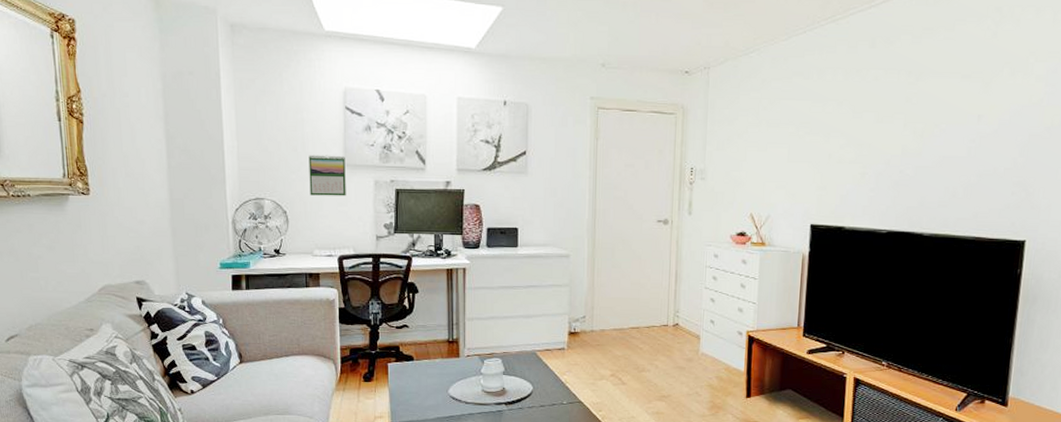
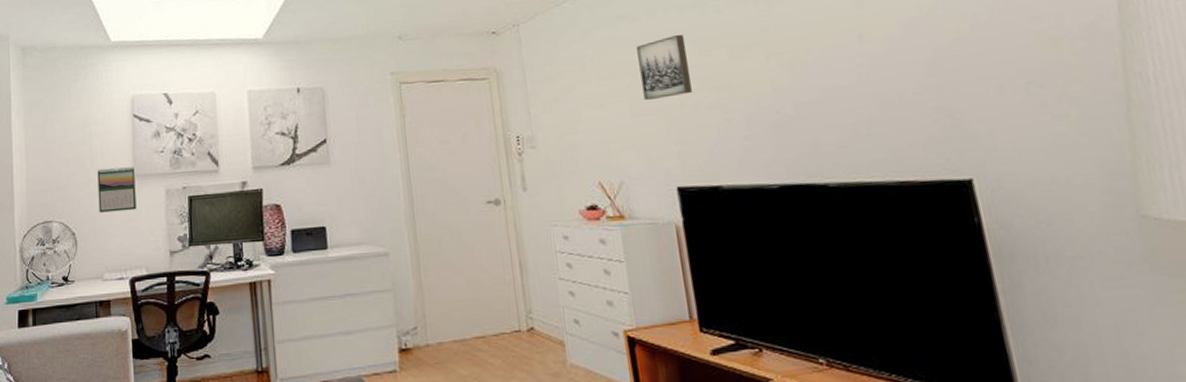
wall art: none [801,95,845,149] -> present [636,34,692,100]

